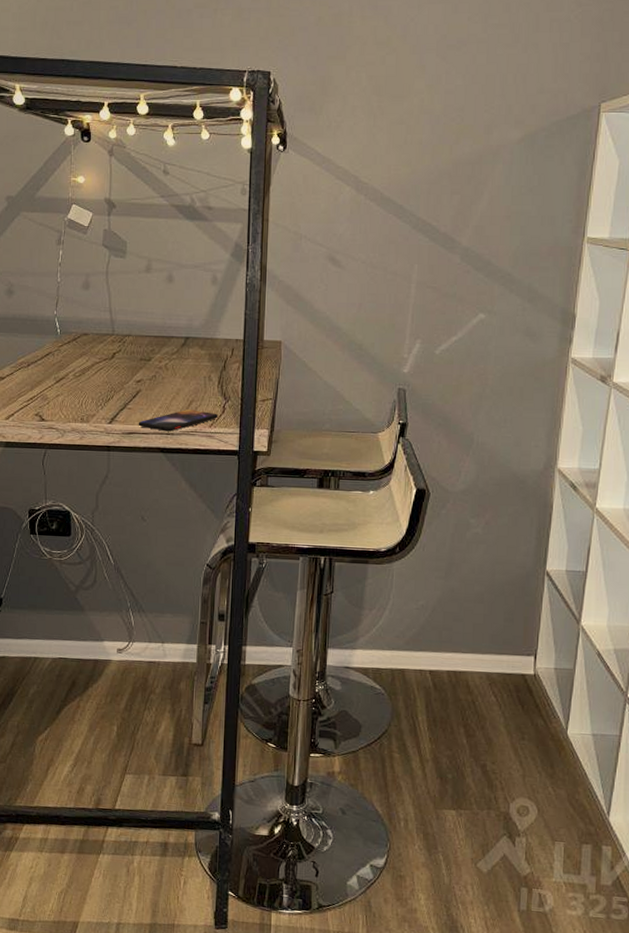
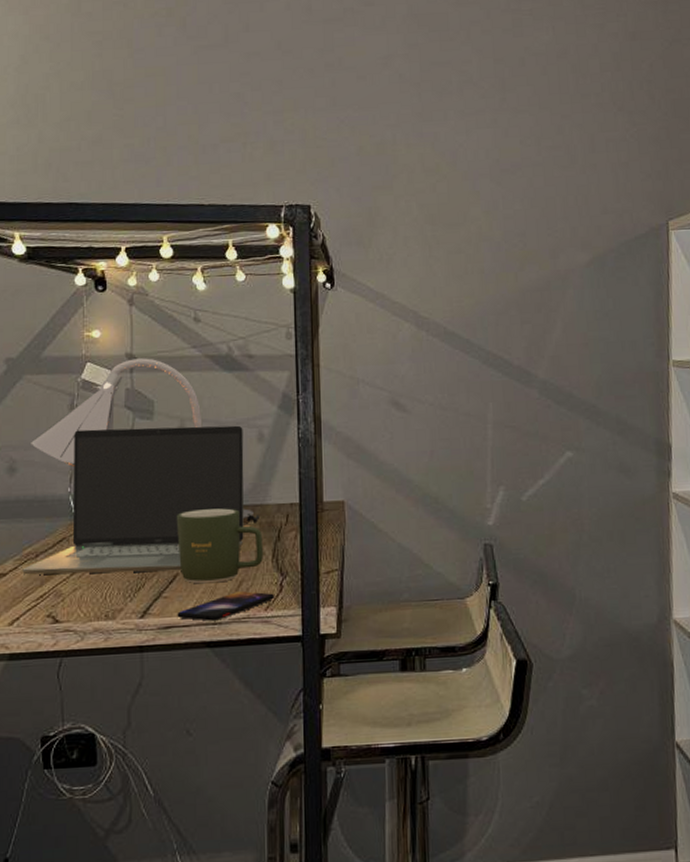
laptop: none [17,262,200,388] -> present [22,425,245,575]
table lamp: none [25,204,209,354] -> present [31,358,259,524]
mug: none [140,338,211,401] -> present [176,508,263,584]

